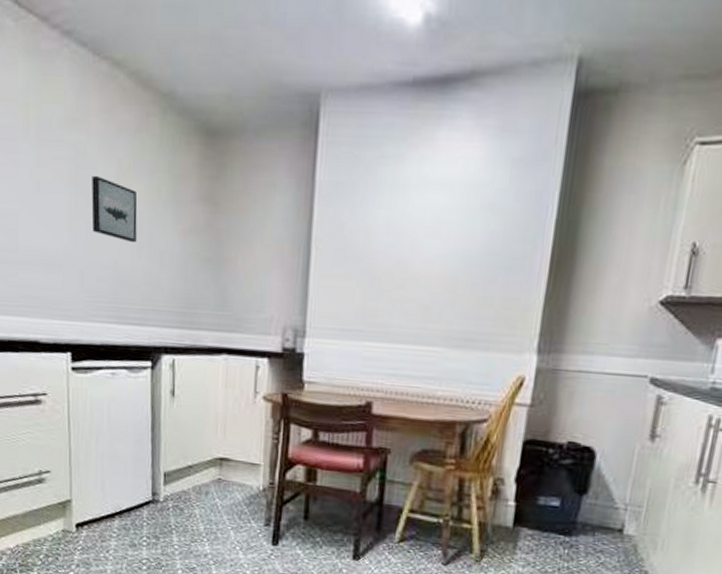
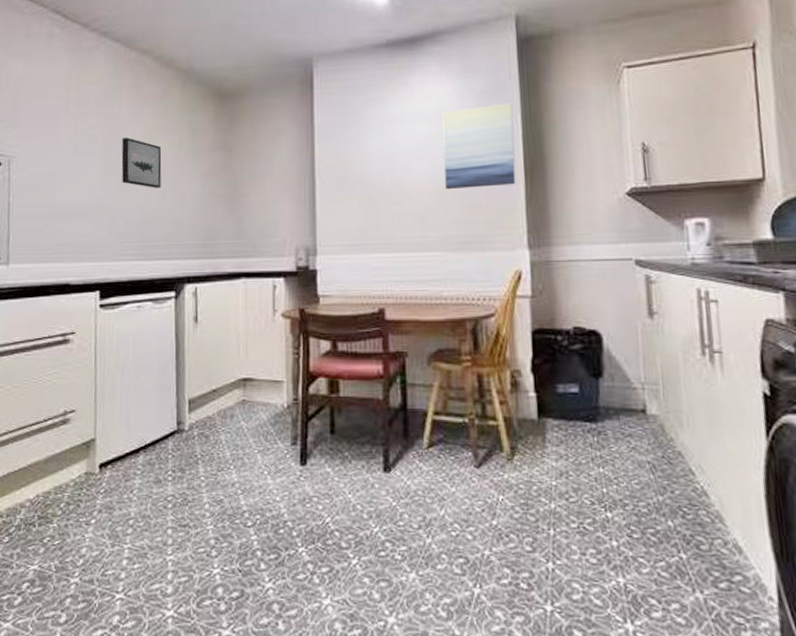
wall art: none [457,176,552,279] -> present [442,103,516,190]

